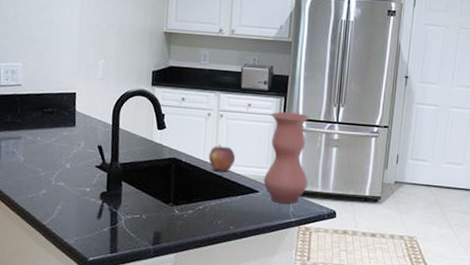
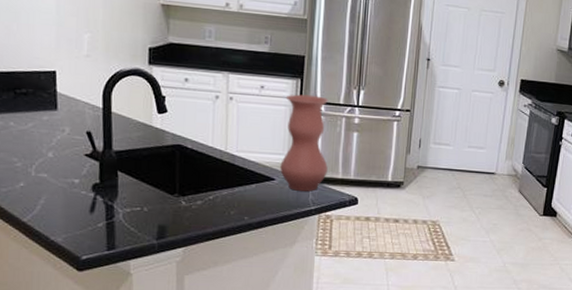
fruit: present [208,145,236,172] -> none [218,130,249,159]
toaster: present [239,64,275,93] -> none [250,42,289,74]

